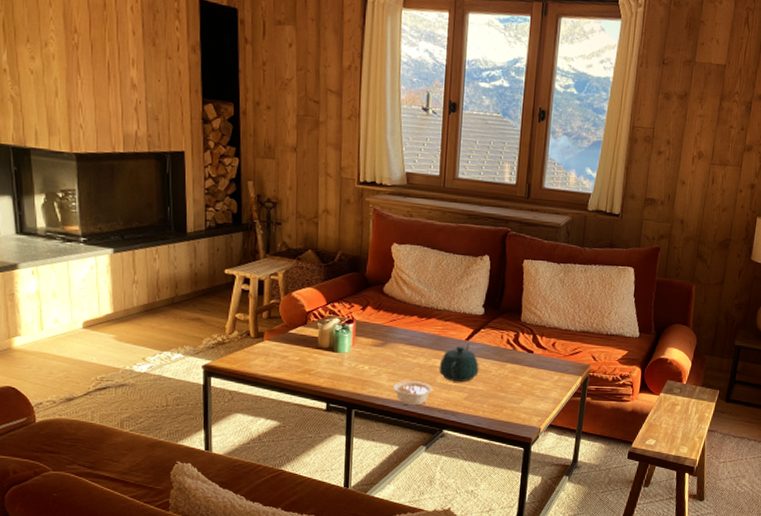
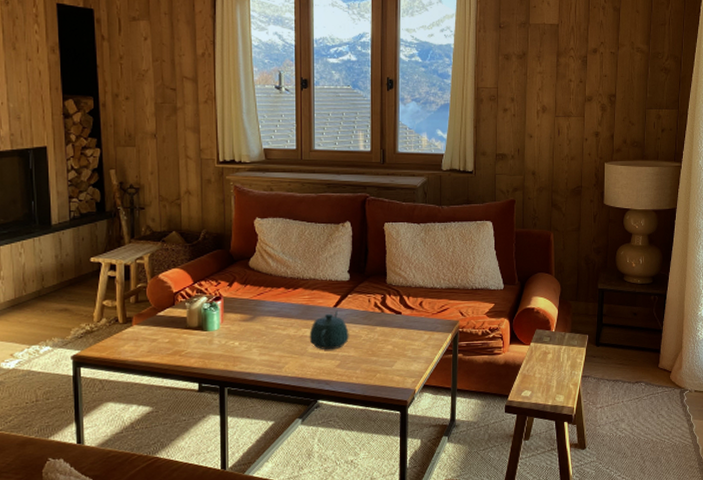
legume: present [393,381,433,406] -> none [265,353,304,378]

